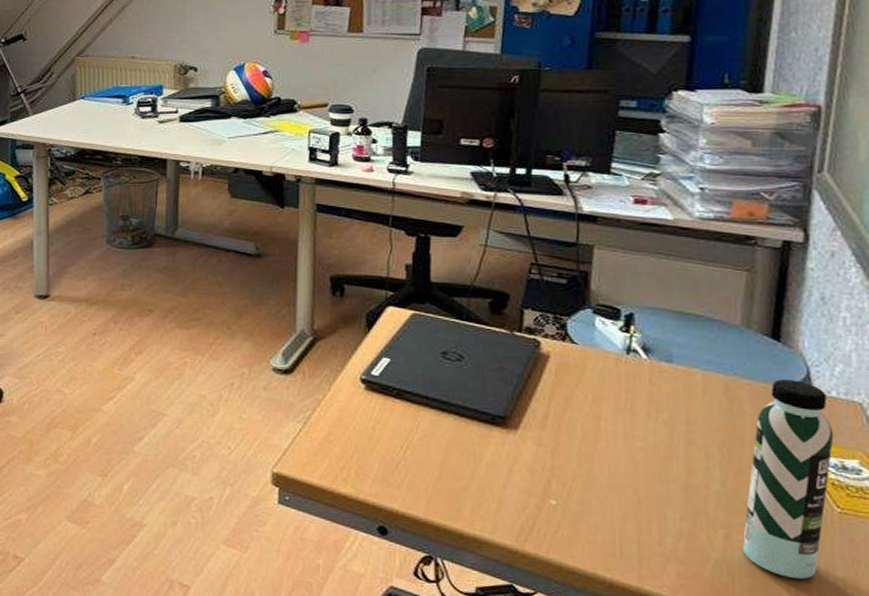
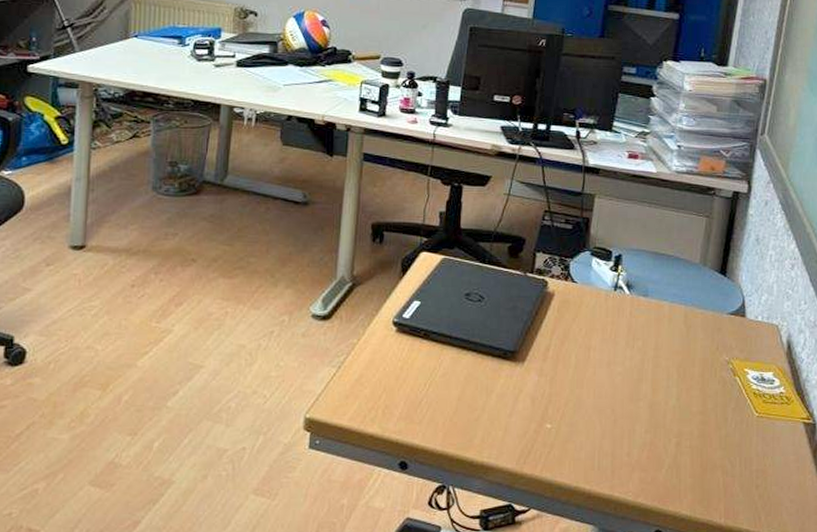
water bottle: present [743,379,834,579] -> none [689,308,758,474]

